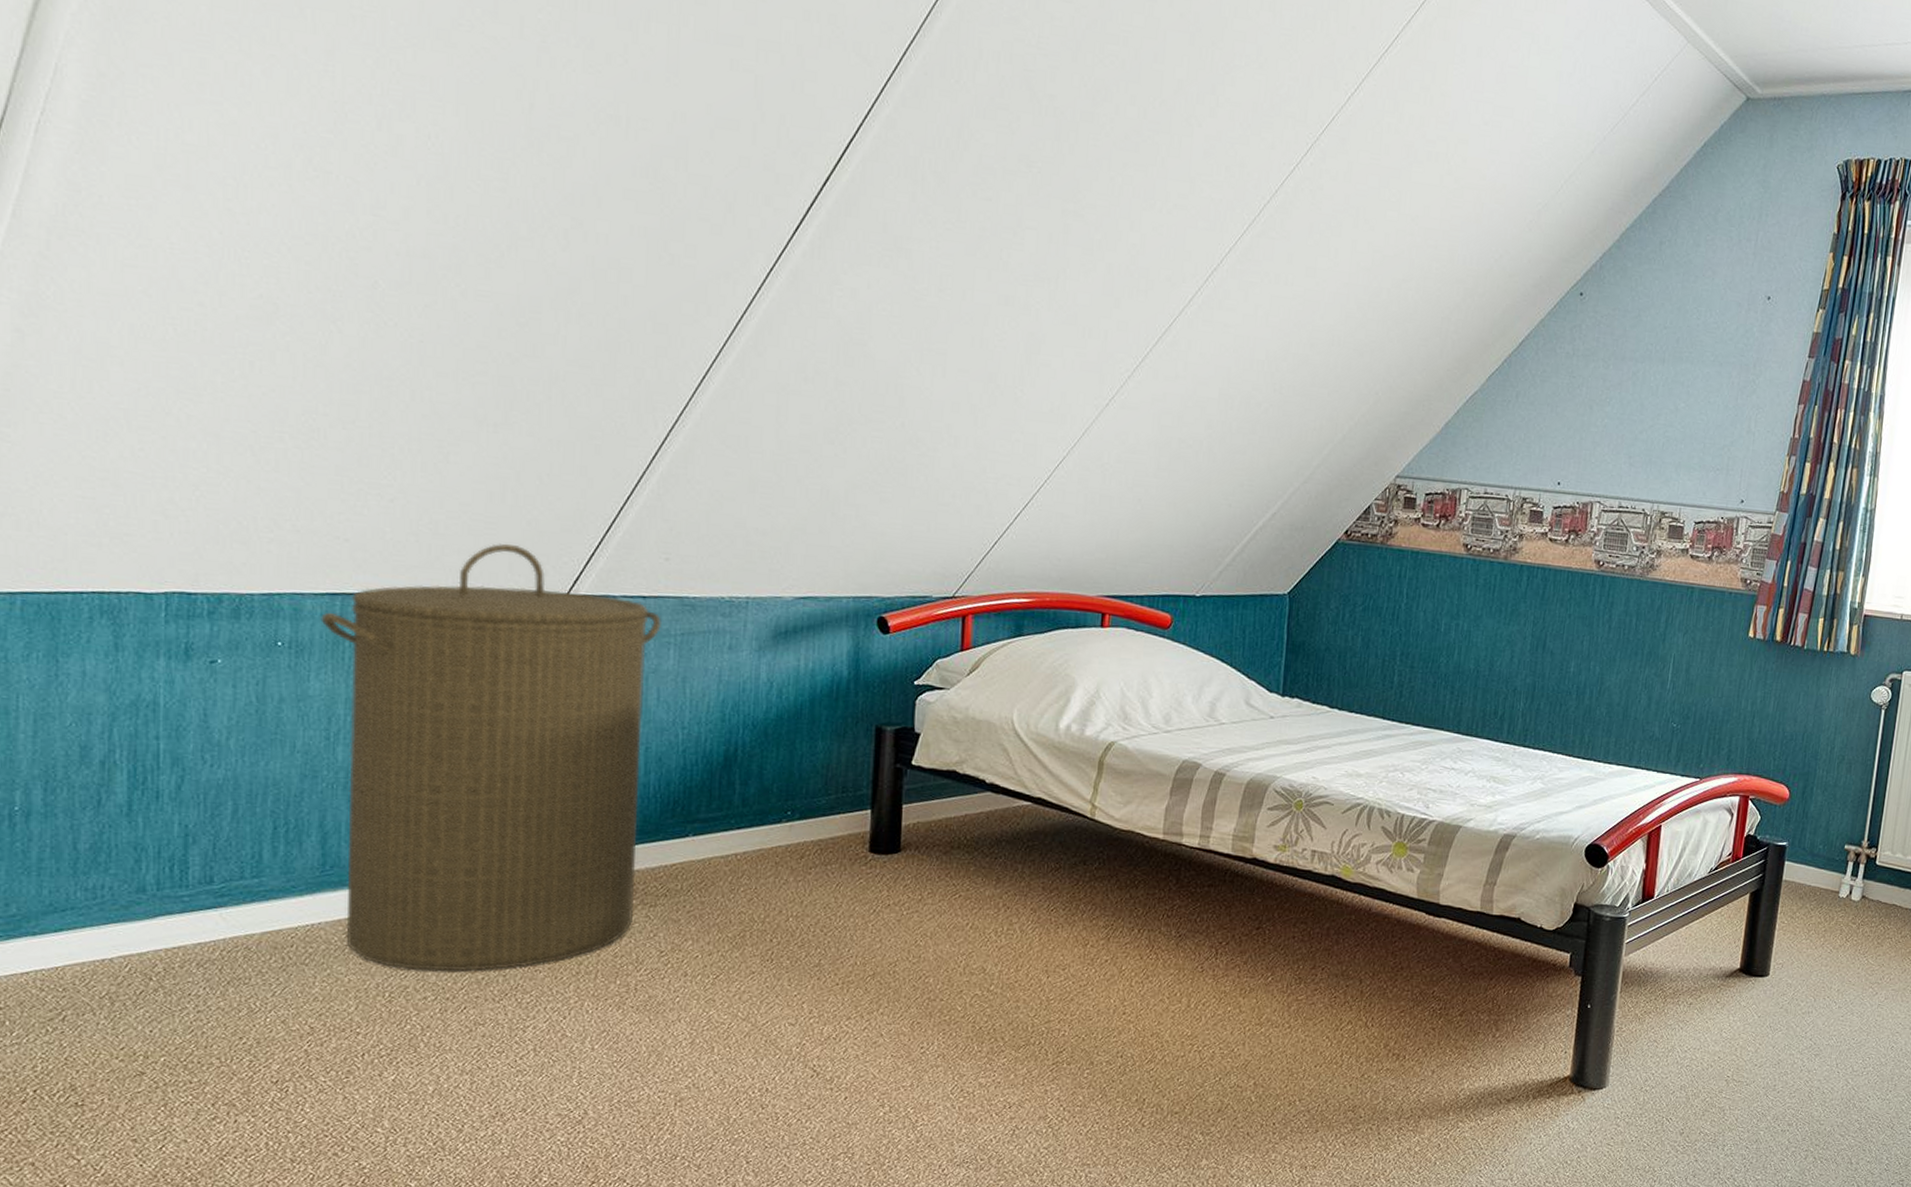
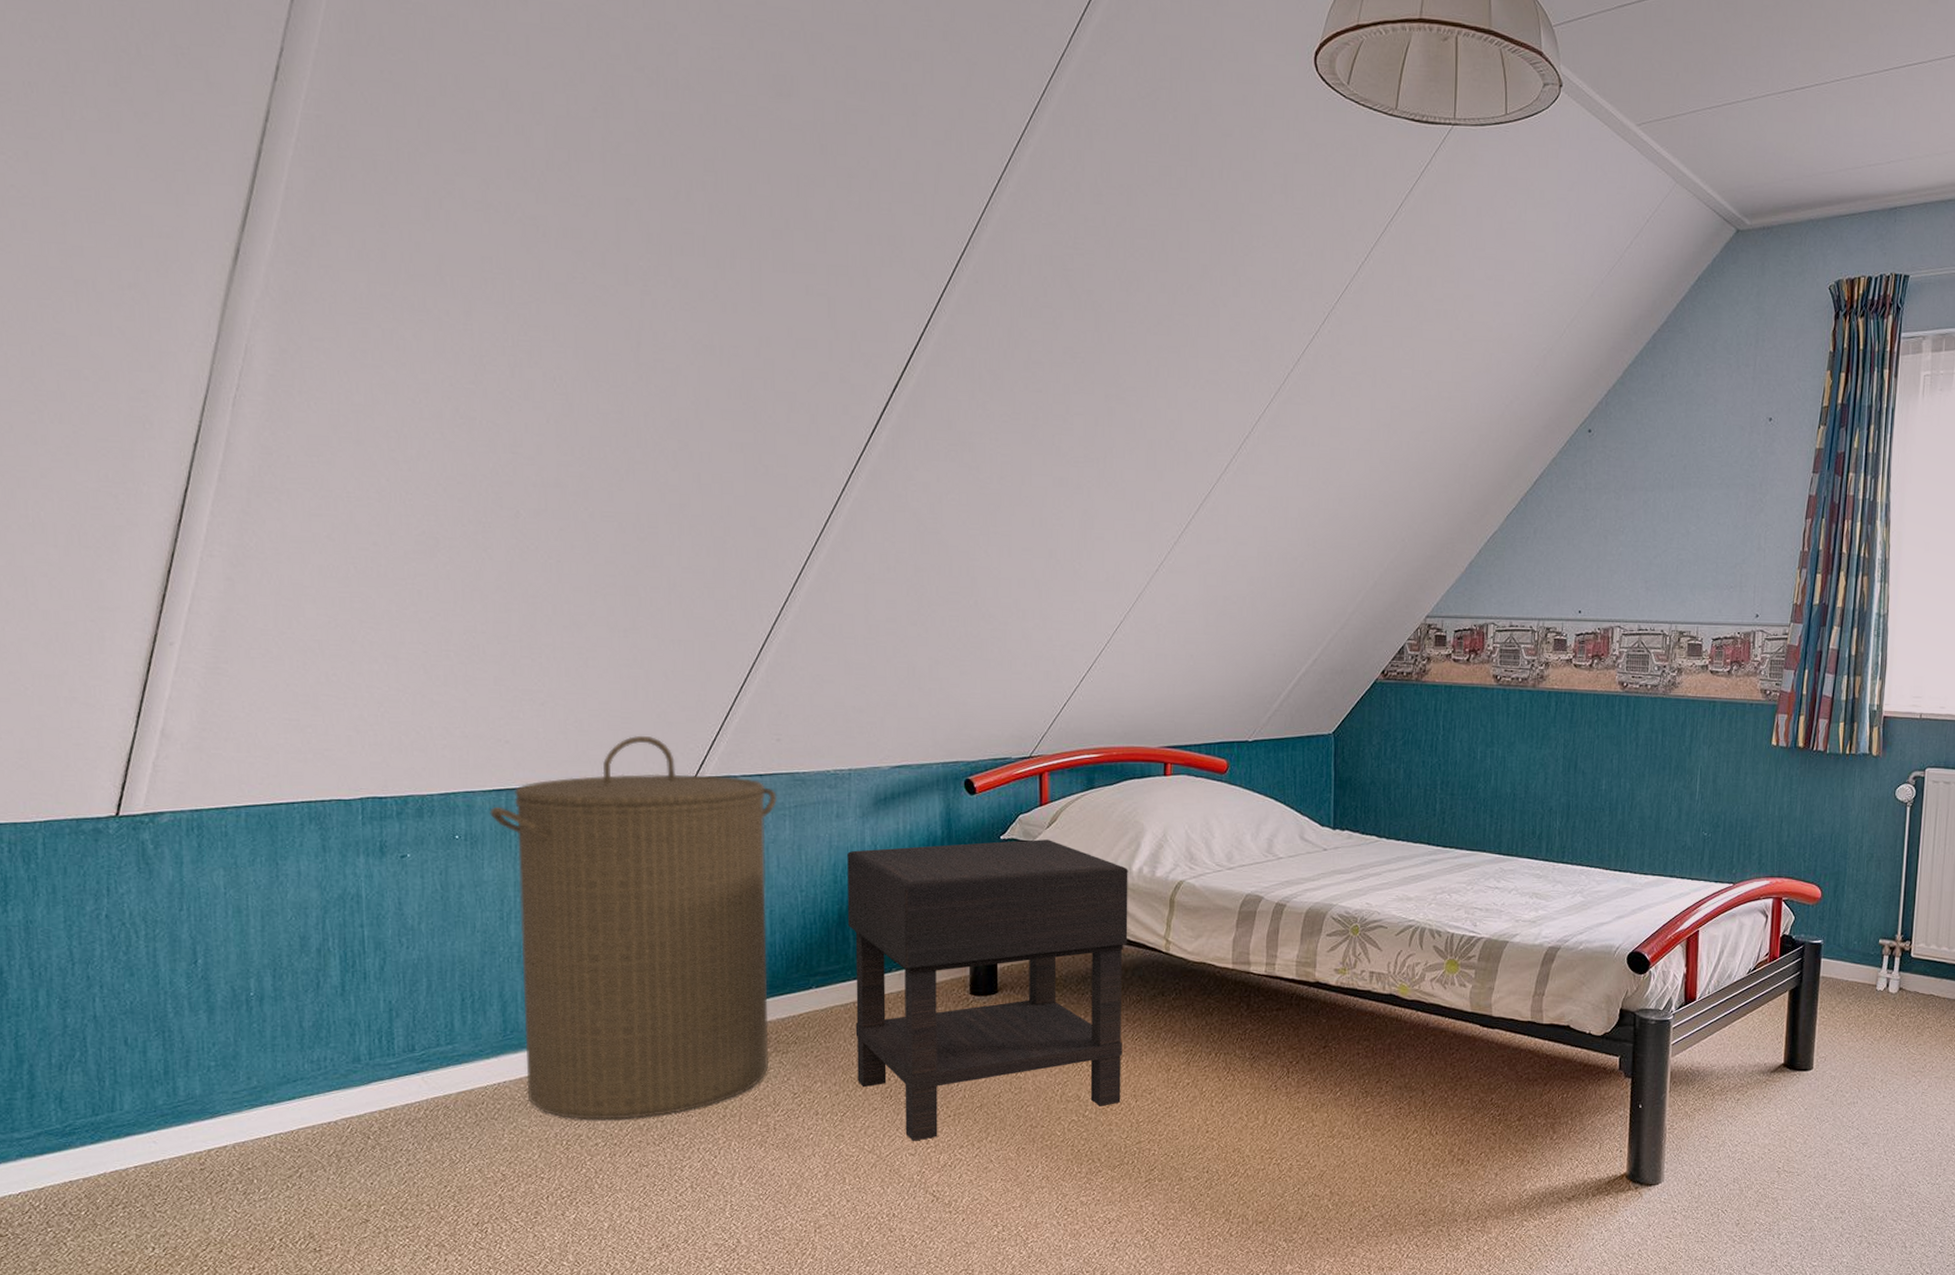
nightstand: none [734,686,1055,1010] -> present [847,839,1128,1141]

